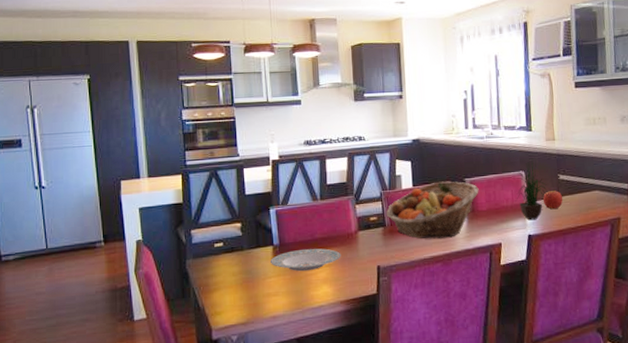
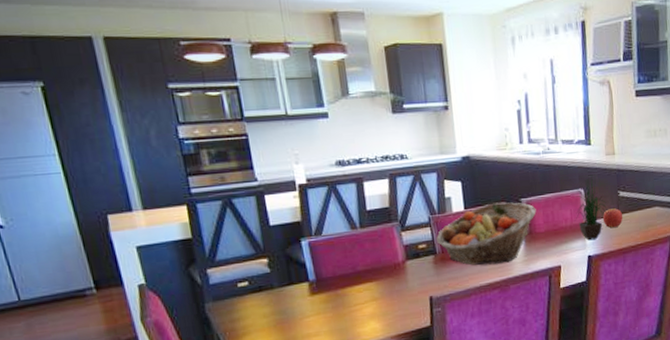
plate: present [271,248,341,272] -> none [307,281,389,308]

